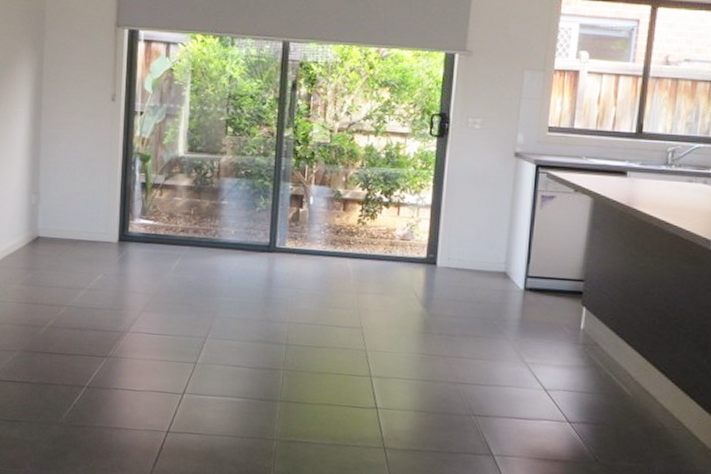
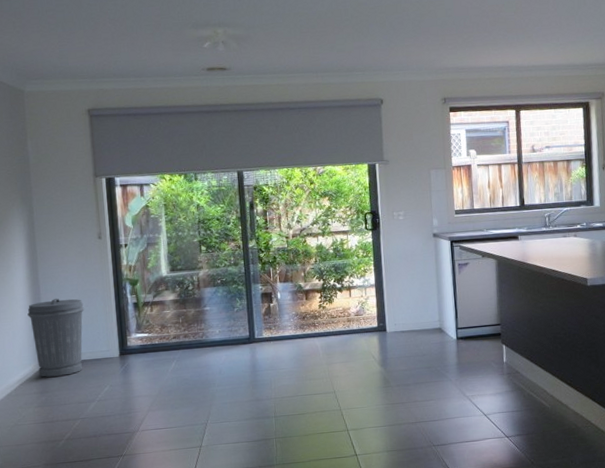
trash can: none [23,163,87,254] -> present [27,298,85,377]

